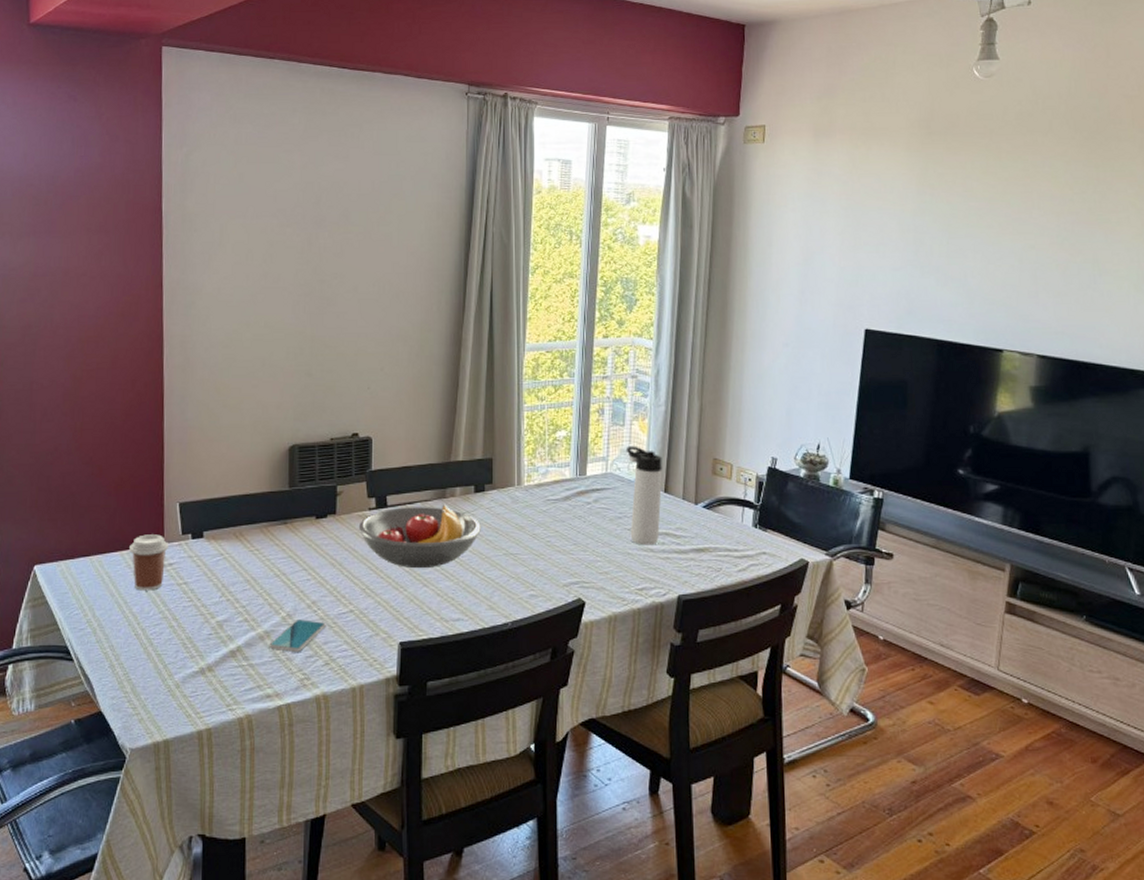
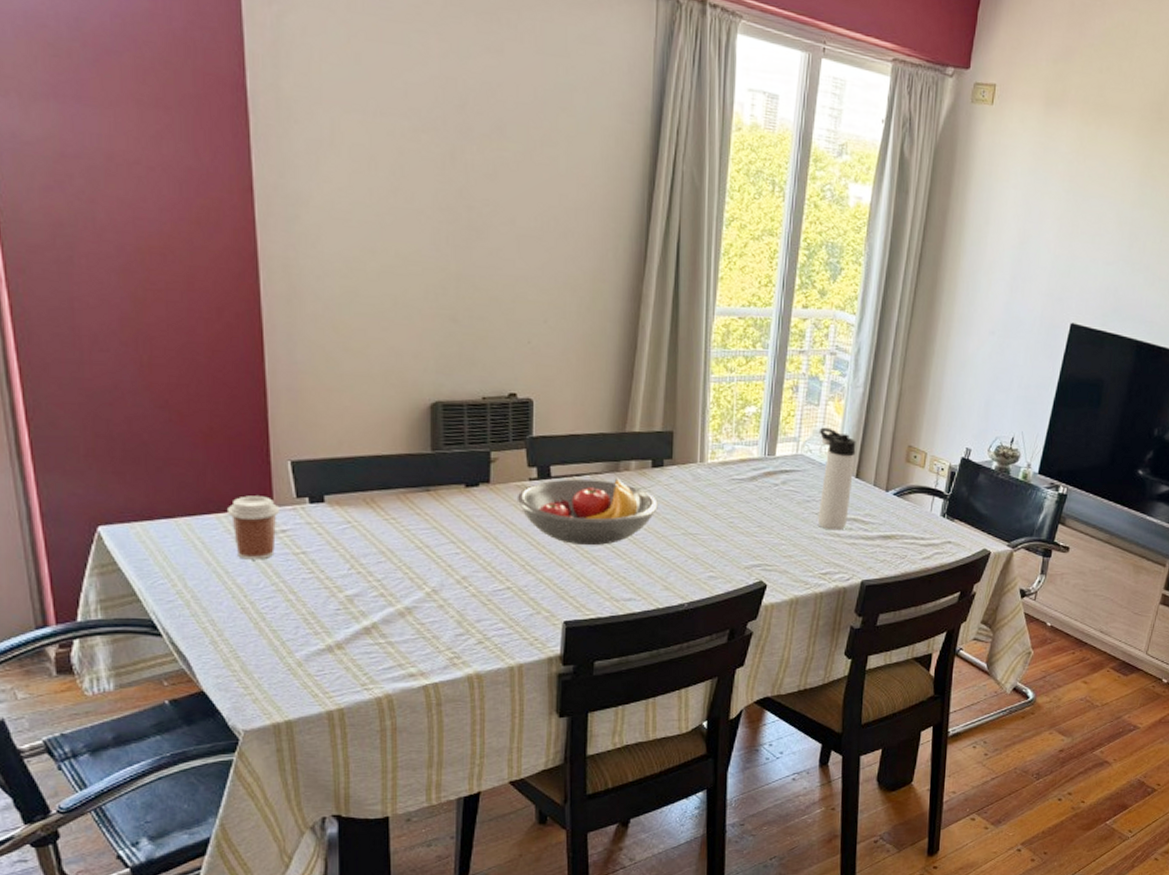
smartphone: present [269,619,326,652] -> none [411,596,479,630]

